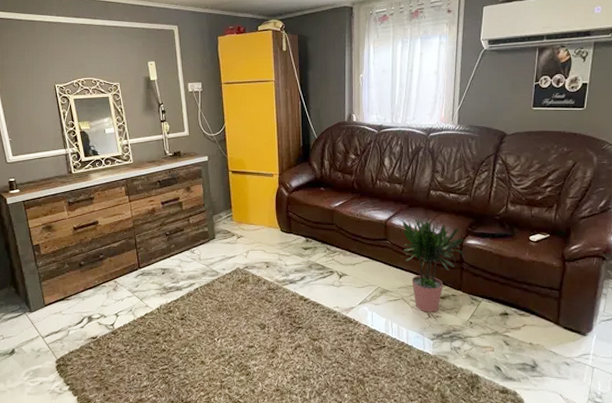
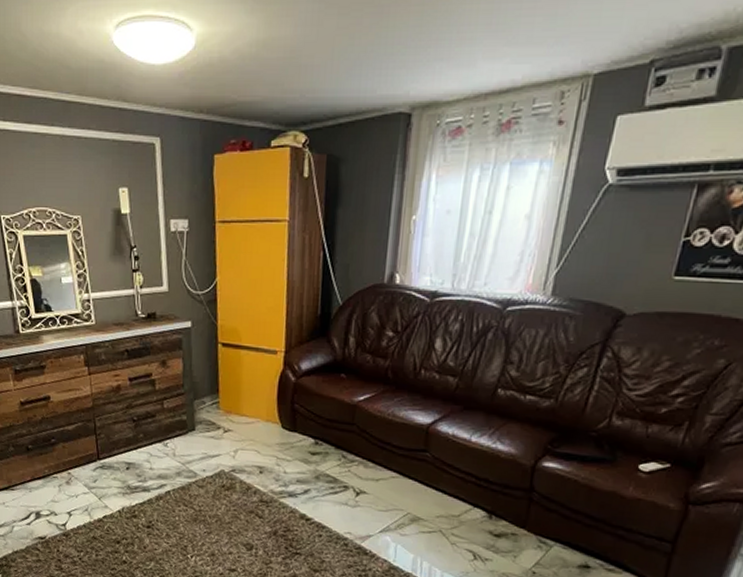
potted plant: present [401,217,465,312] -> none [449,424,540,554]

